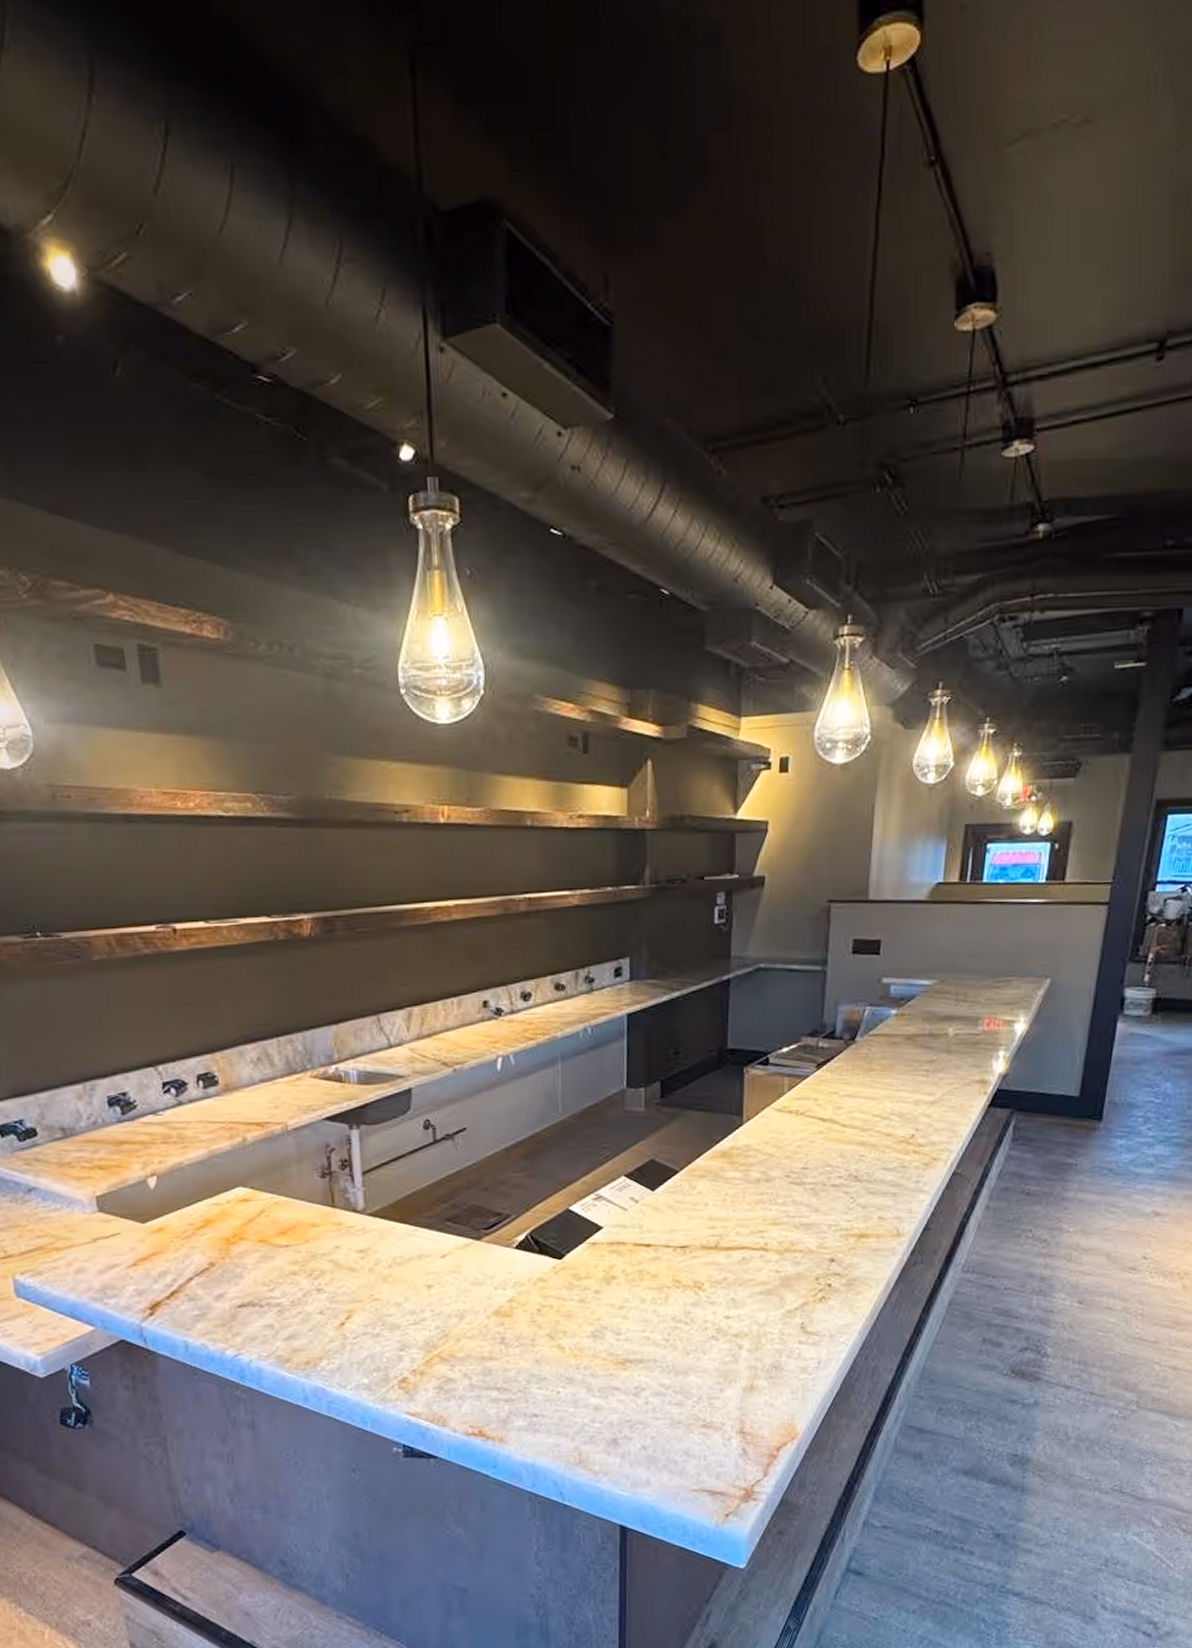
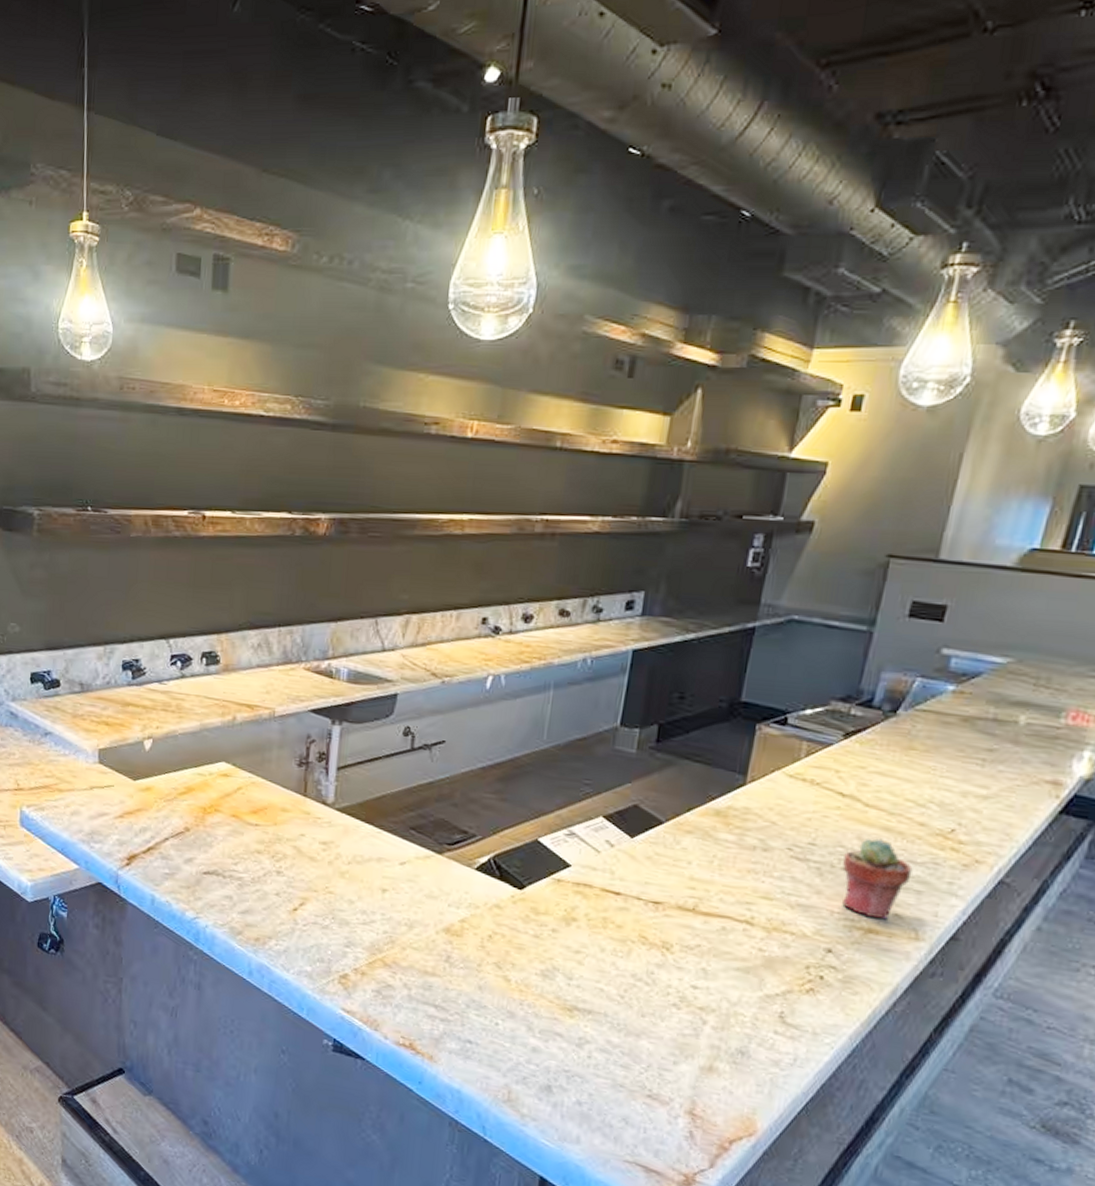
potted succulent: none [831,1153,887,1224] -> present [842,838,913,920]

